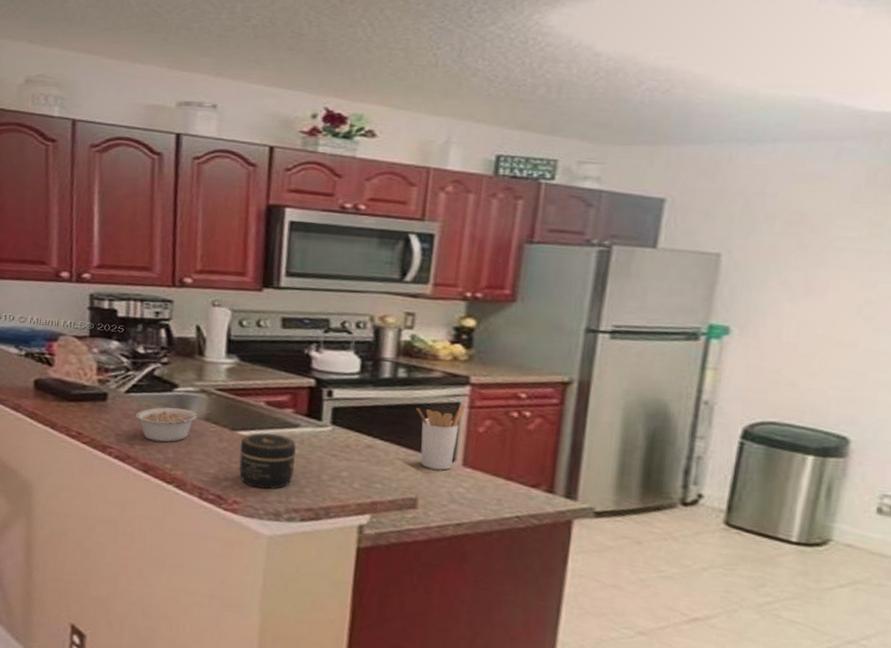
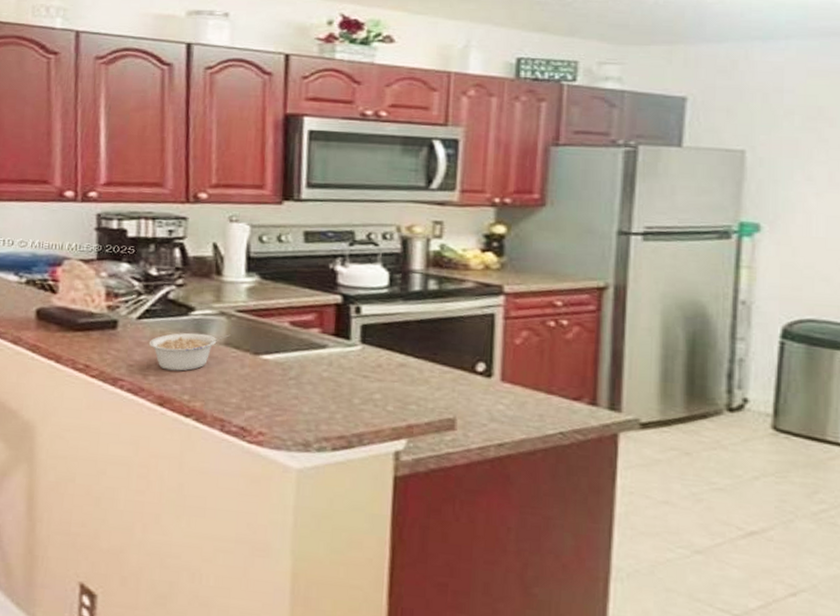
jar: present [239,433,296,490] -> none [263,356,325,418]
utensil holder: present [416,404,465,471] -> none [450,315,500,387]

